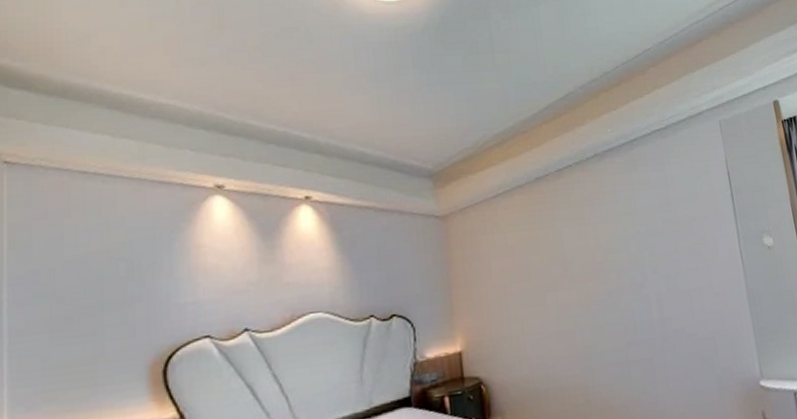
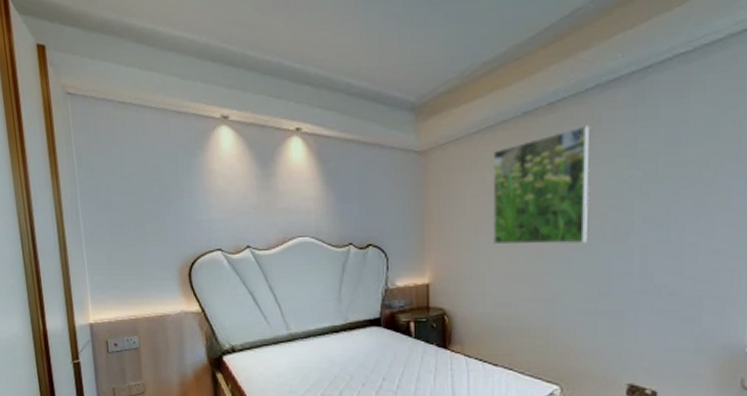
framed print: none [512,188,609,303] -> present [493,125,590,245]

